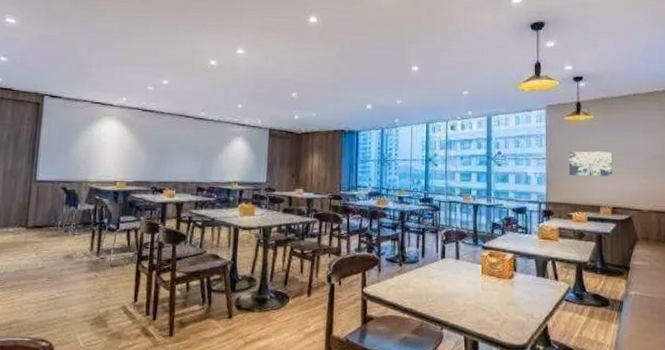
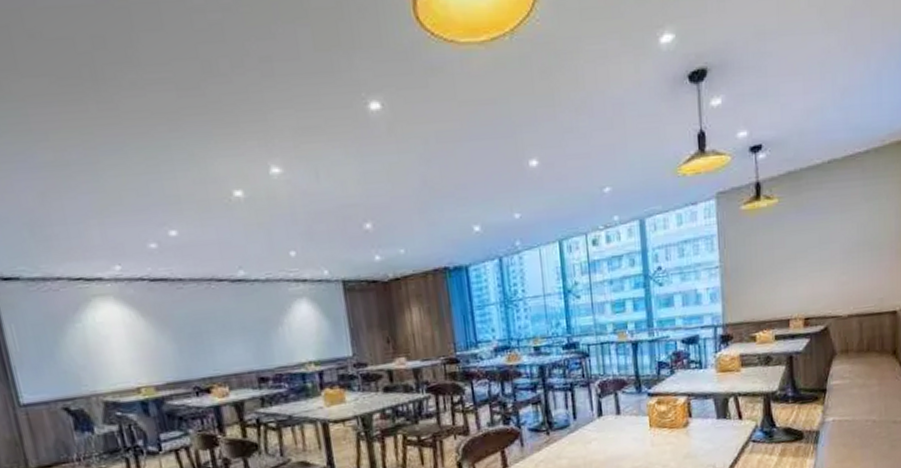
wall art: present [568,151,613,177] -> none [748,245,804,284]

